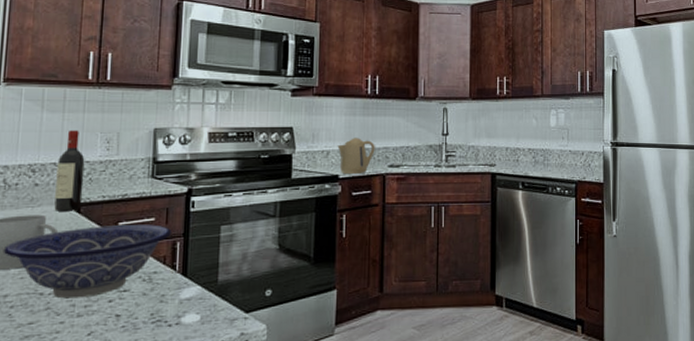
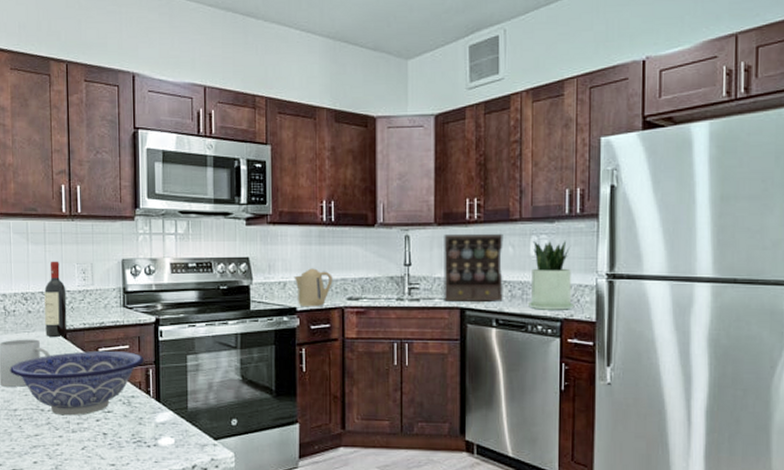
spice rack: none [477,107,528,167] -> present [444,233,503,301]
planter: none [548,115,587,174] -> present [527,241,575,310]

